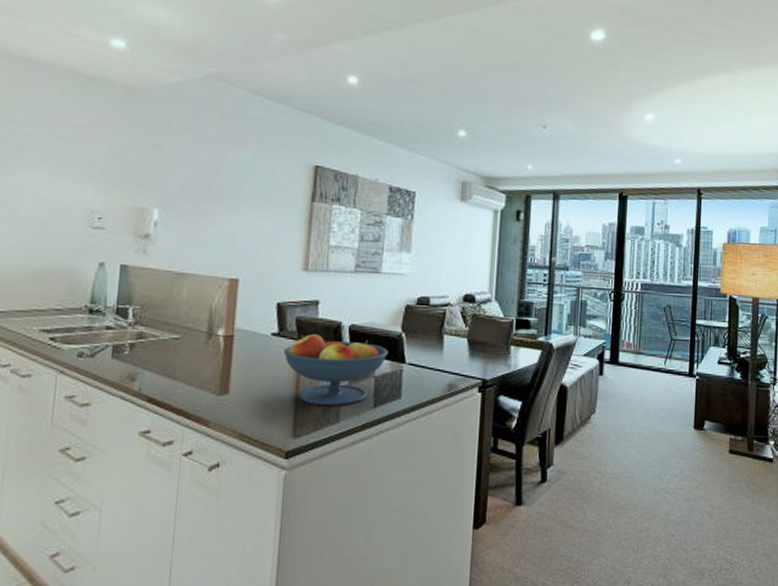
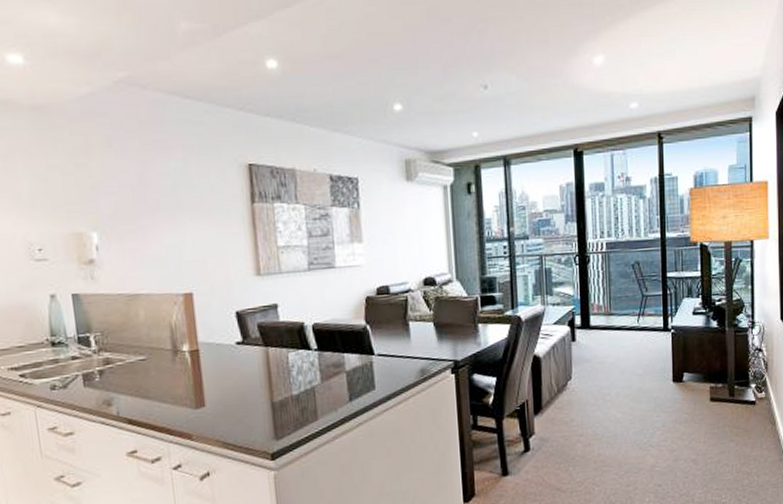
fruit bowl: present [283,334,388,405] -> none [251,337,356,406]

